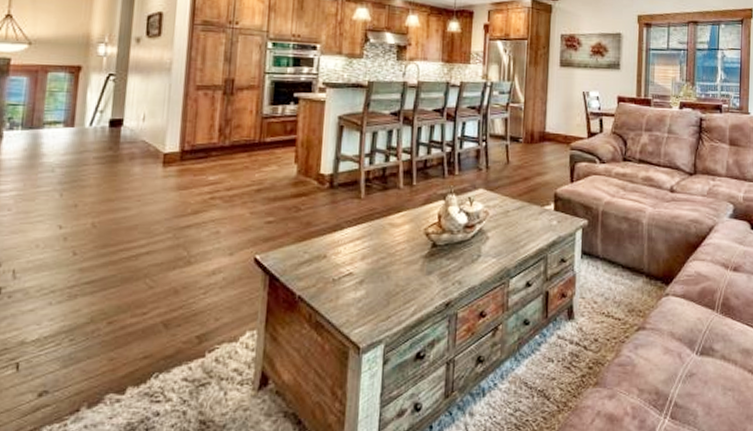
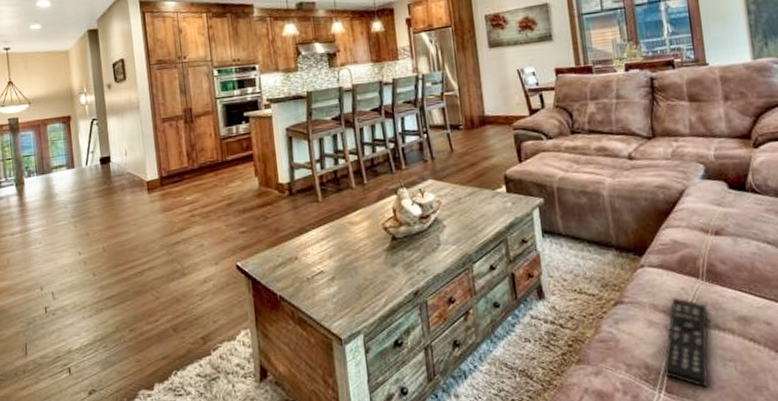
remote control: none [672,327,717,415] -> present [664,298,709,388]

